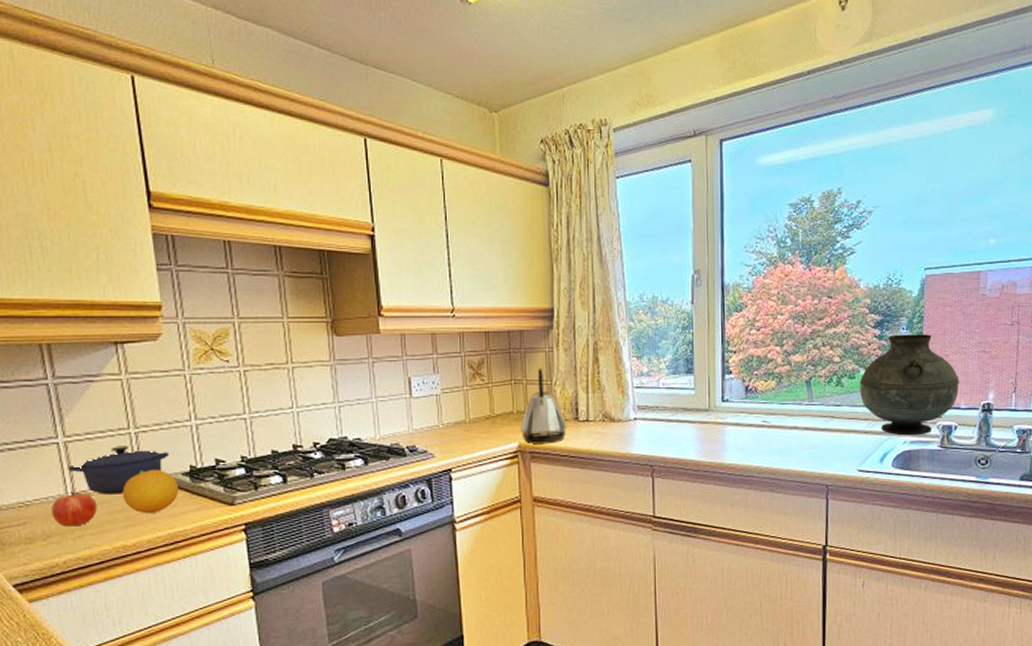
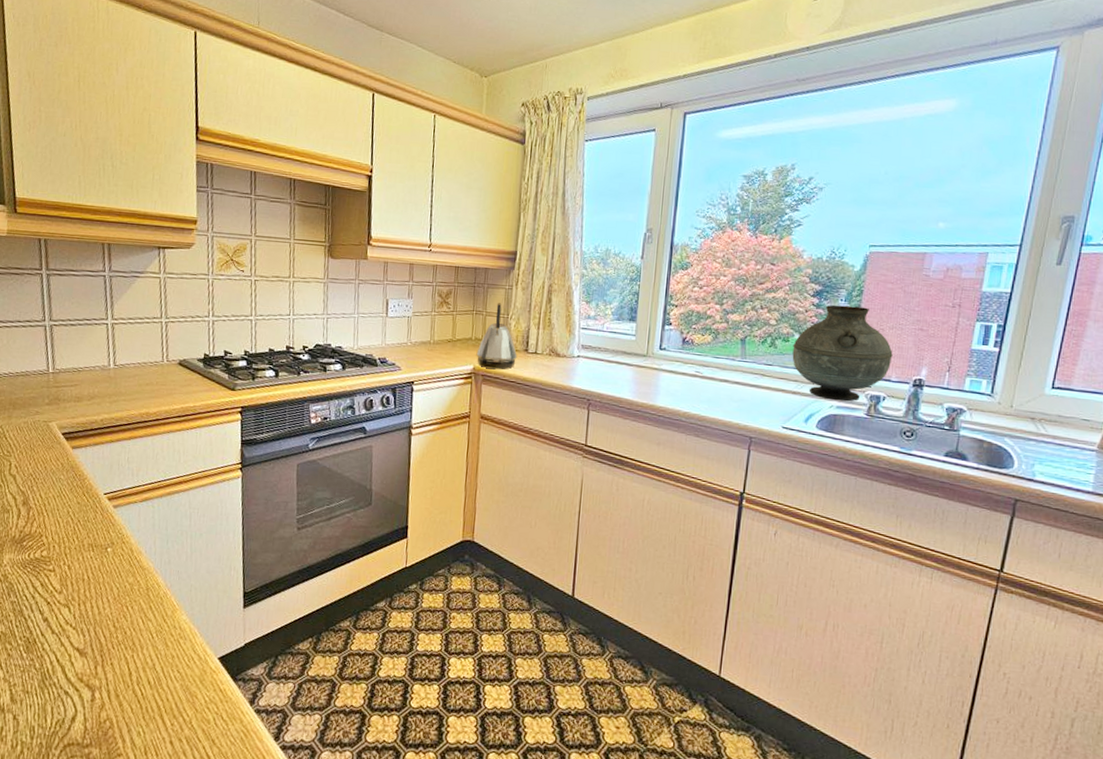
fruit: present [51,491,97,527] -> none [96,363,131,393]
cooking pot: present [69,446,170,495] -> none [113,331,190,371]
fruit: present [122,470,179,514] -> none [150,353,194,390]

